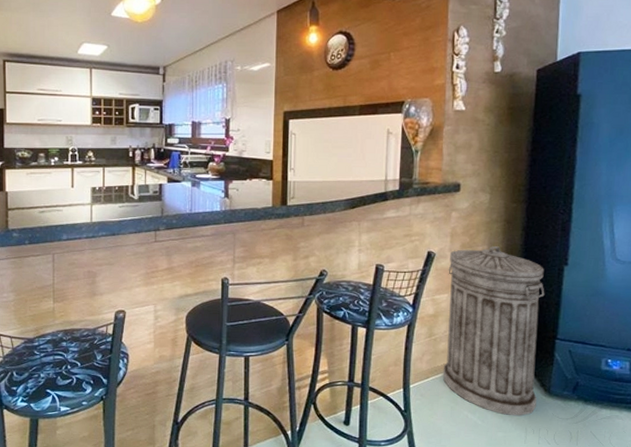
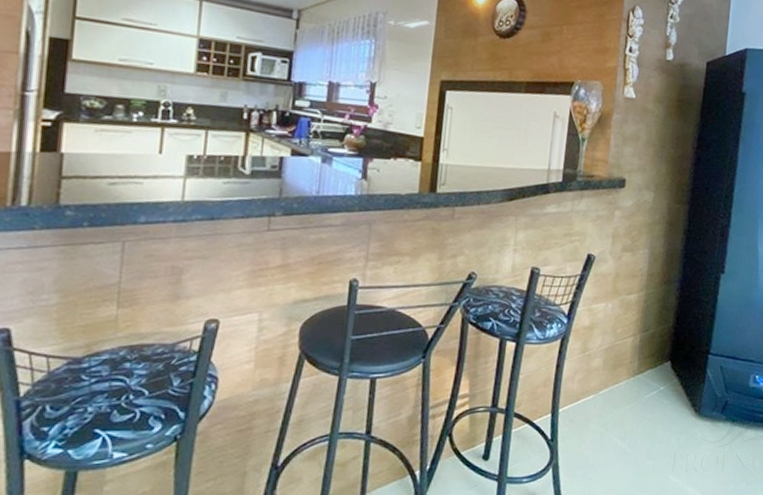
trash can: present [443,246,545,416] -> none [594,250,702,441]

